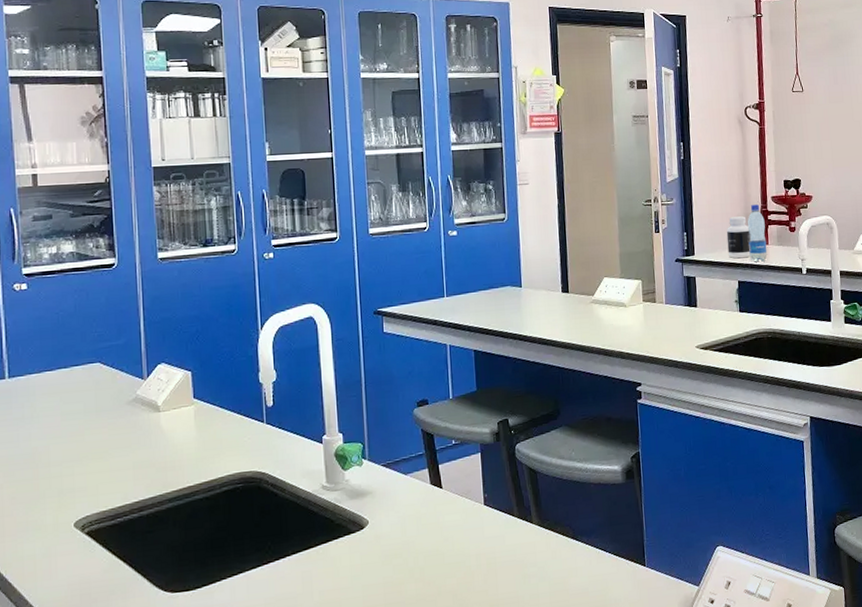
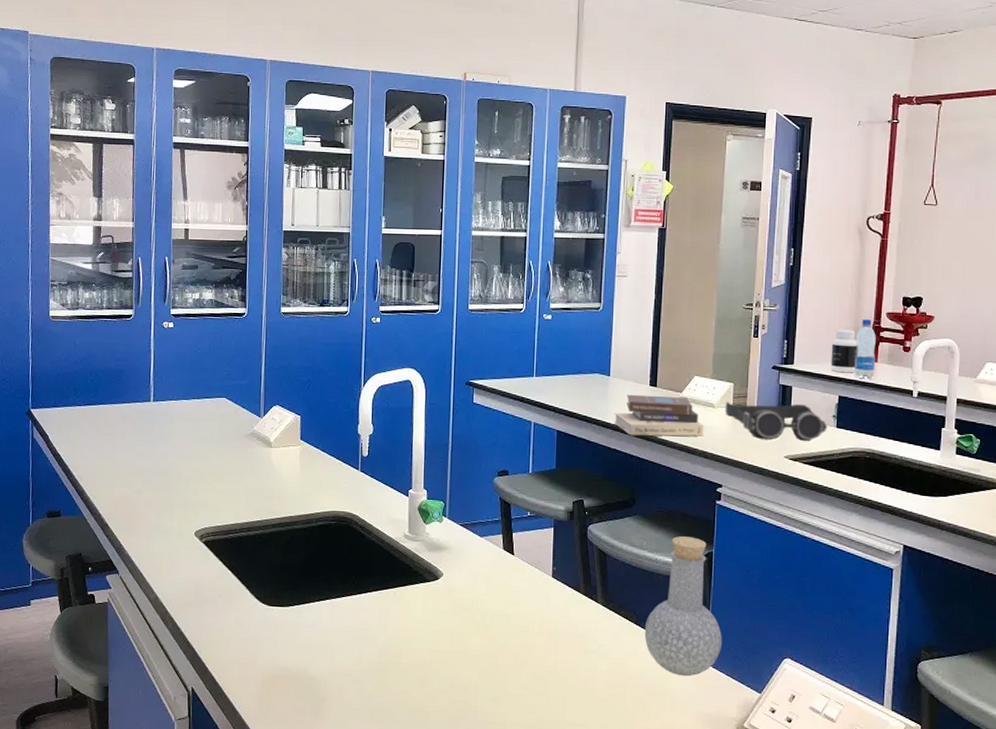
books: none [529,300,619,346] -> present [613,394,704,437]
flask: none [581,440,658,584] -> present [644,536,723,677]
goggles: none [636,293,732,334] -> present [725,402,828,442]

